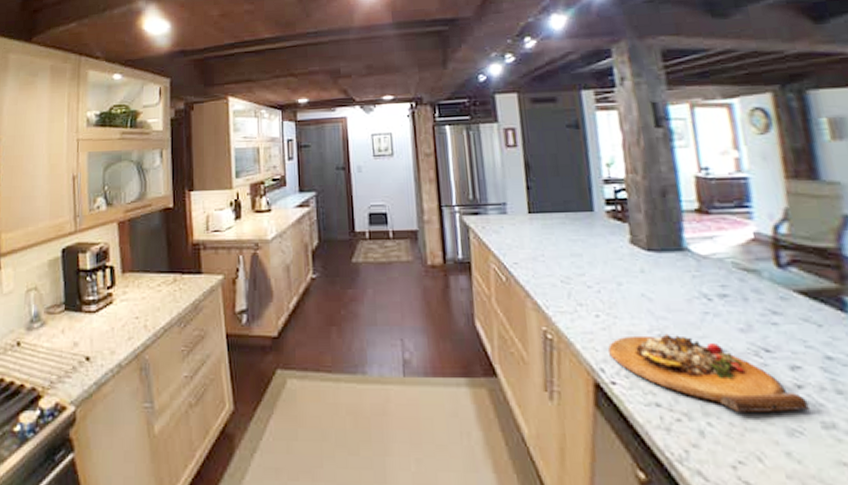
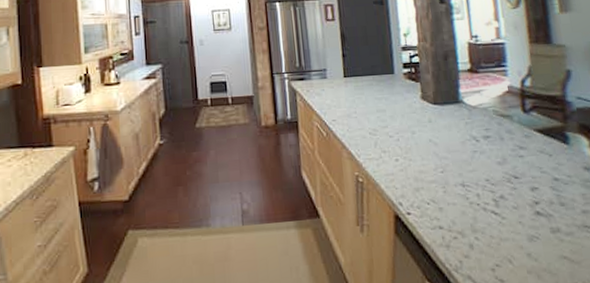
cutting board: present [608,334,810,413] -> none [405,170,543,228]

